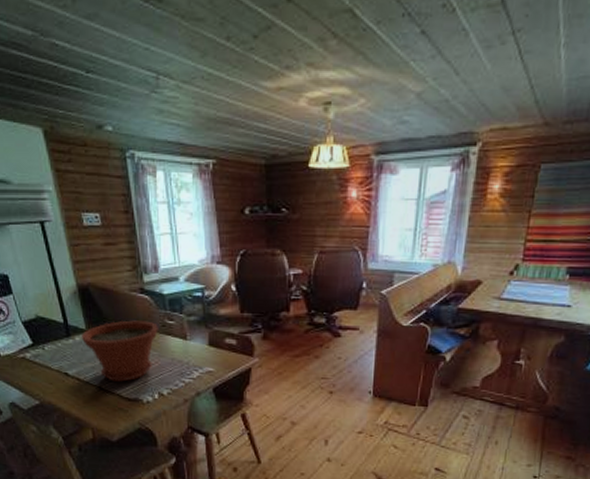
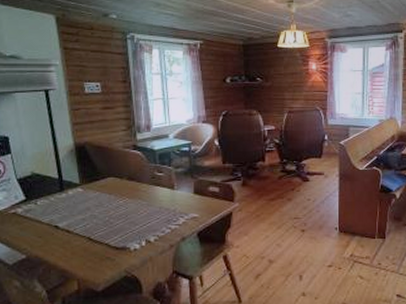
plant pot: present [81,320,158,382] -> none [74,174,148,232]

